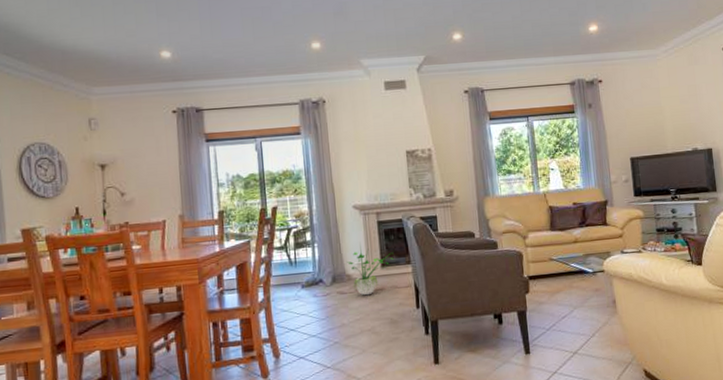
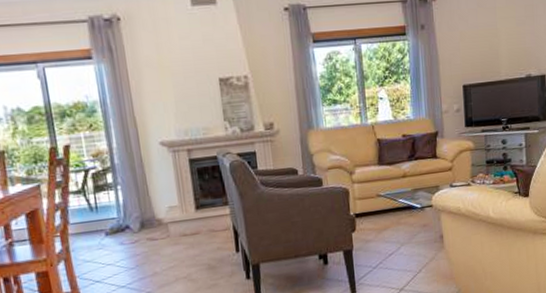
potted plant: present [347,244,394,296] -> none [156,185,210,242]

